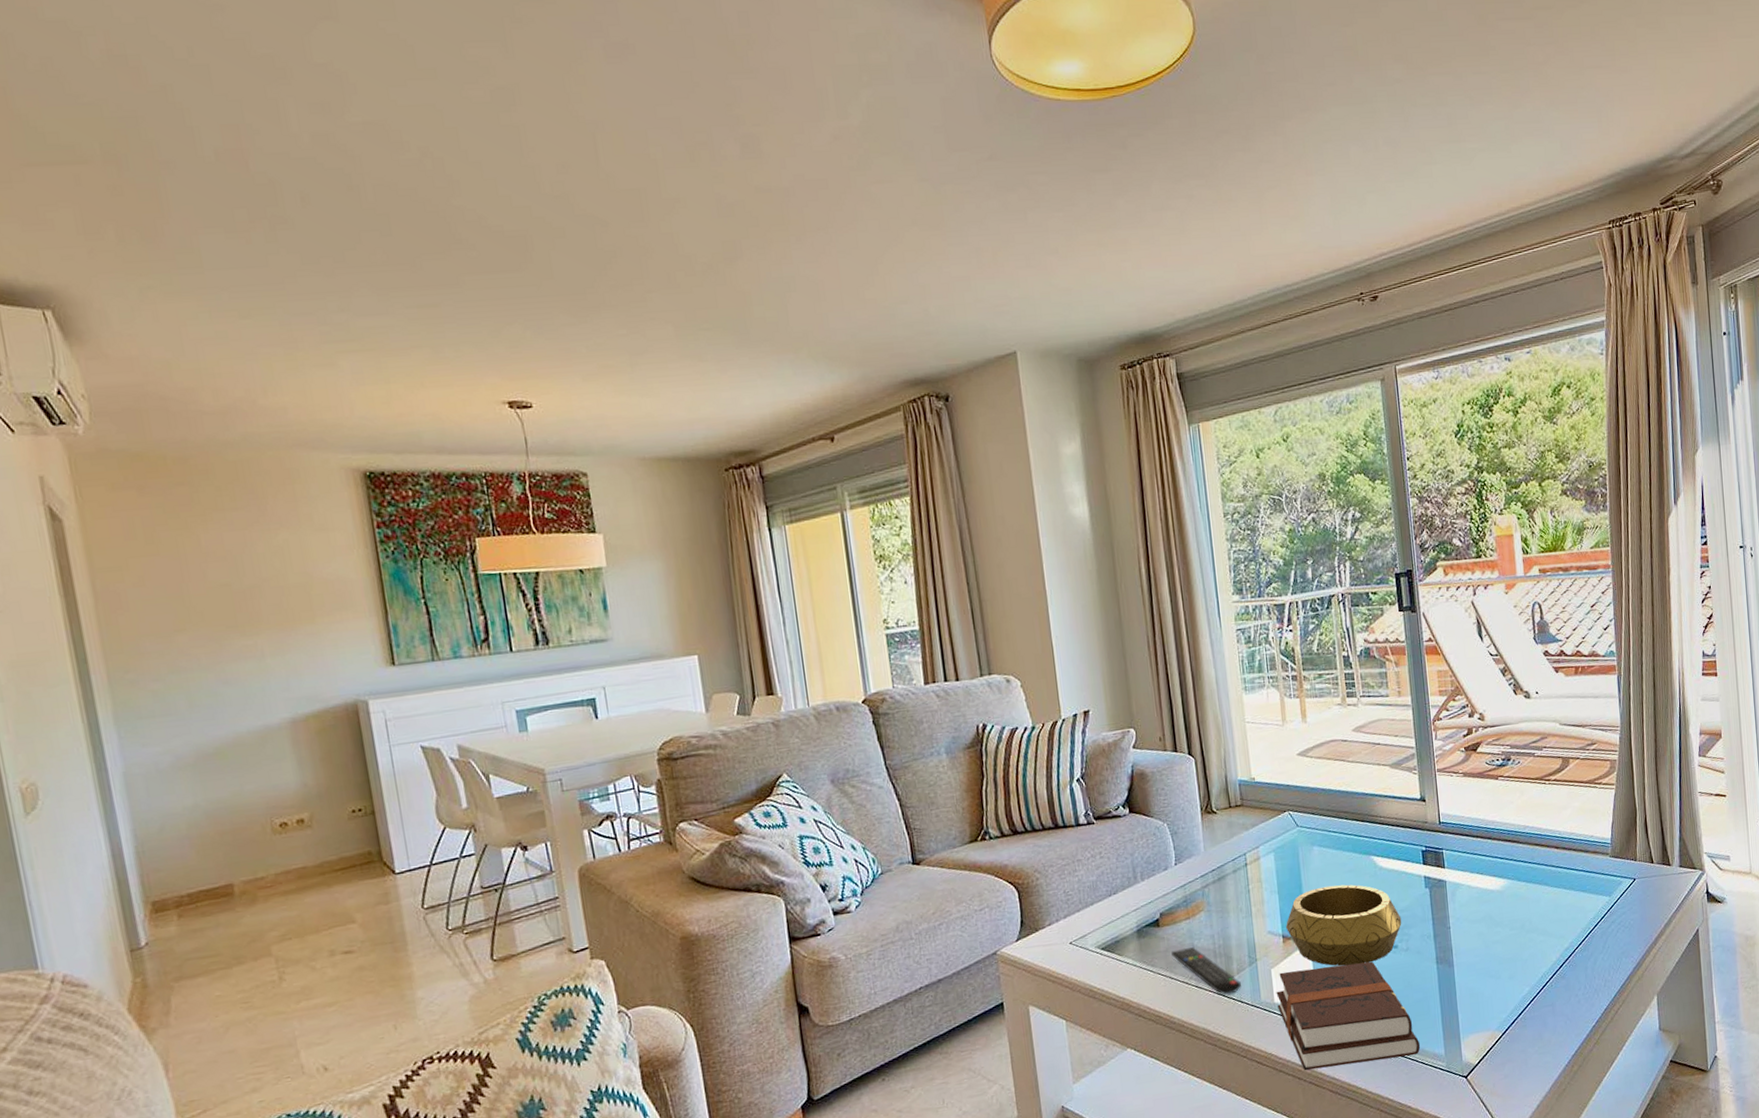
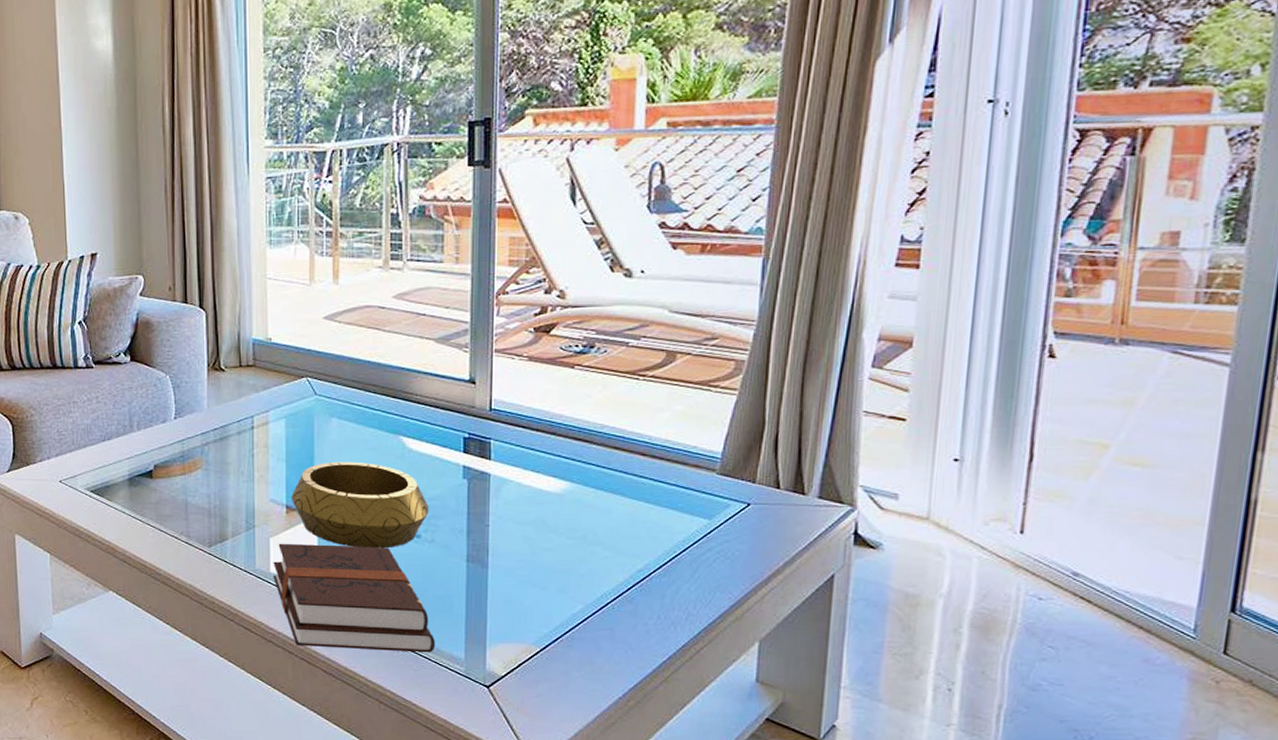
remote control: present [1171,947,1241,995] -> none [163,504,235,556]

